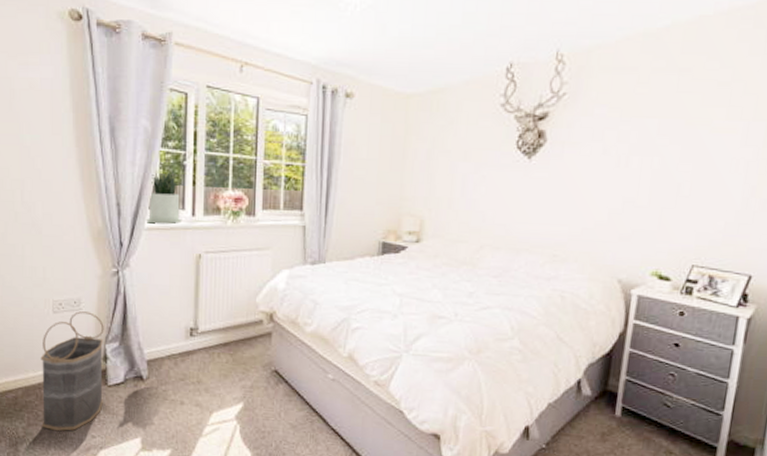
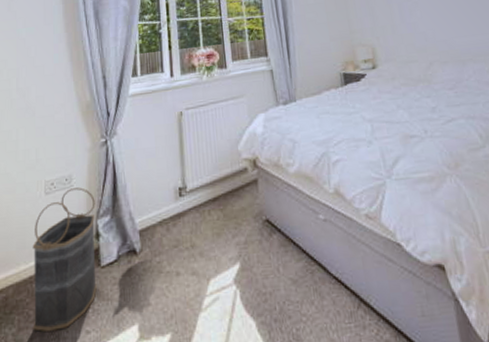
planter: present [146,171,182,225] -> none [129,40,163,90]

